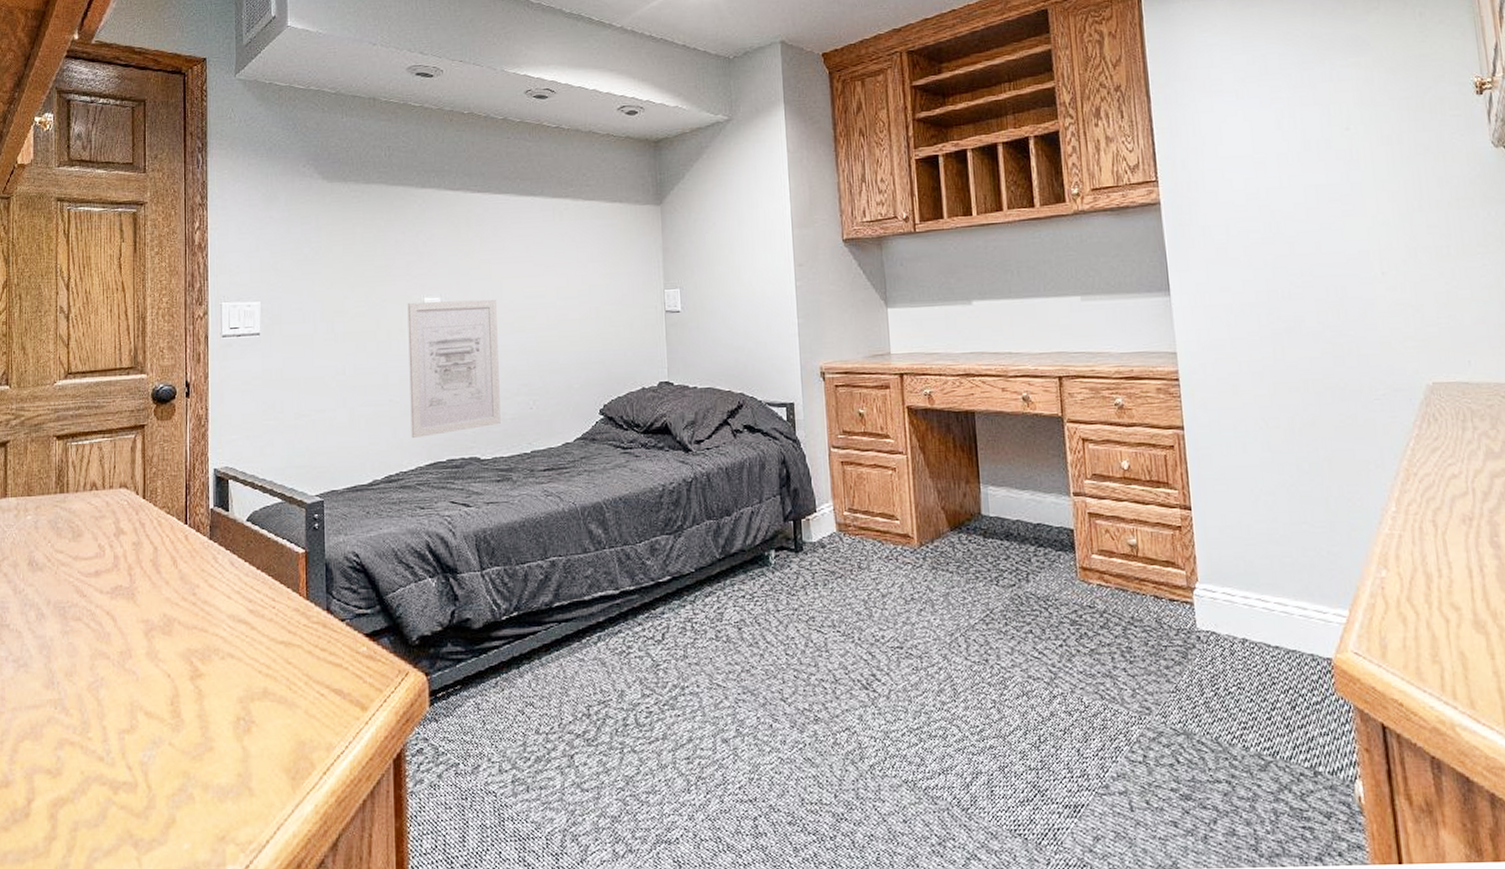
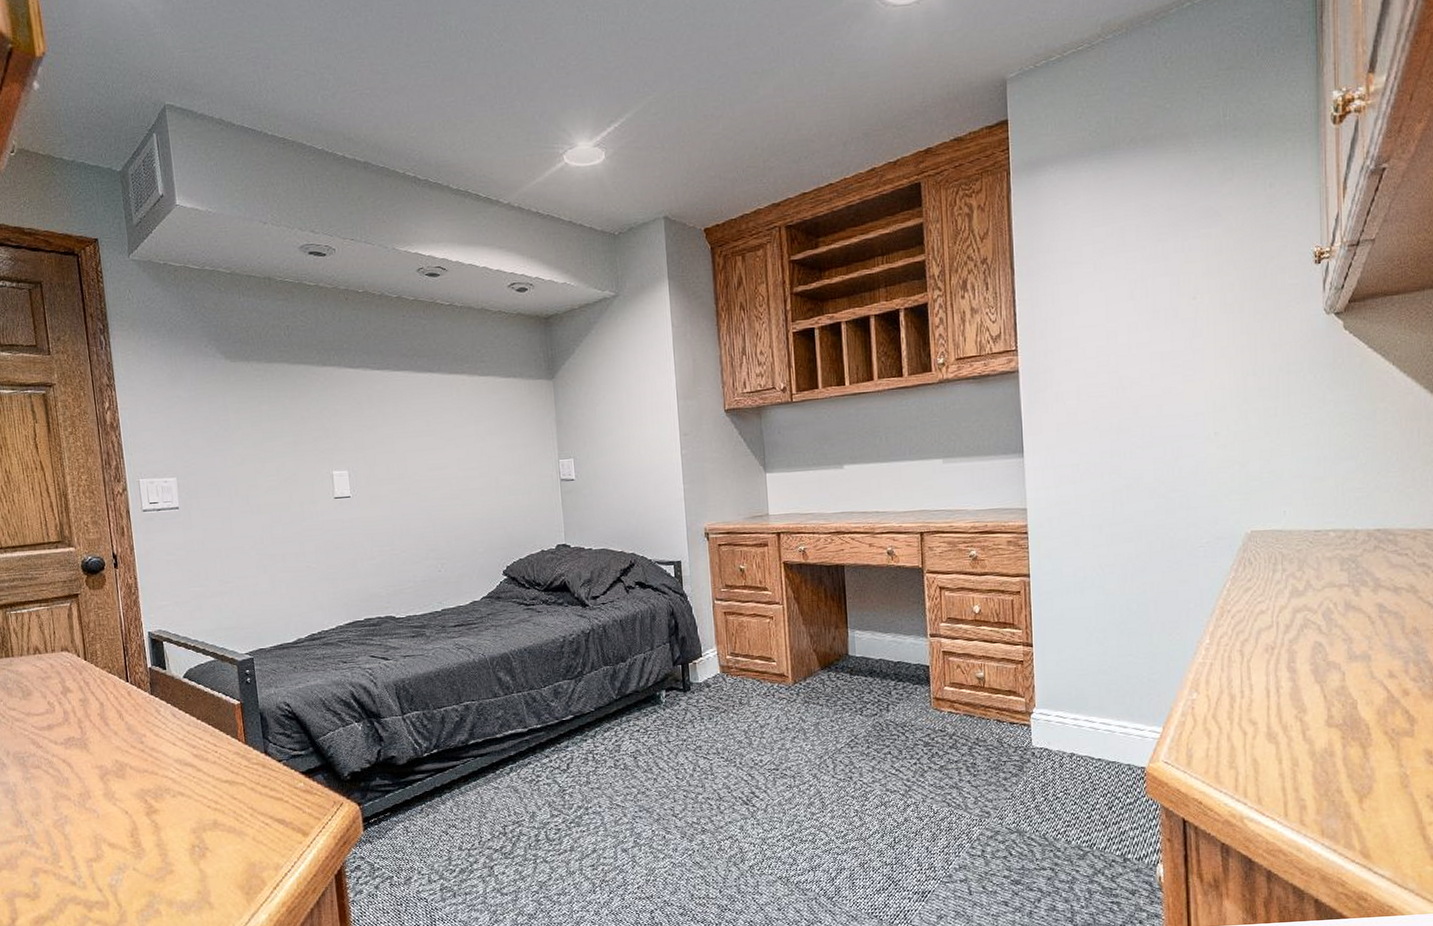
wall art: present [407,299,501,438] -> none [317,471,412,600]

